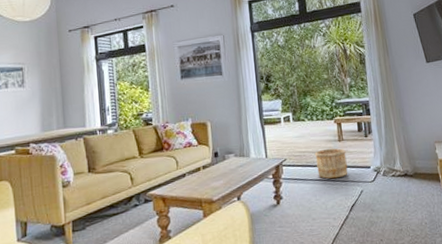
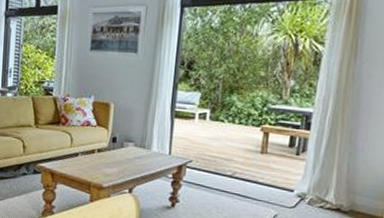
wooden bucket: present [314,148,348,179] -> none [226,158,267,195]

